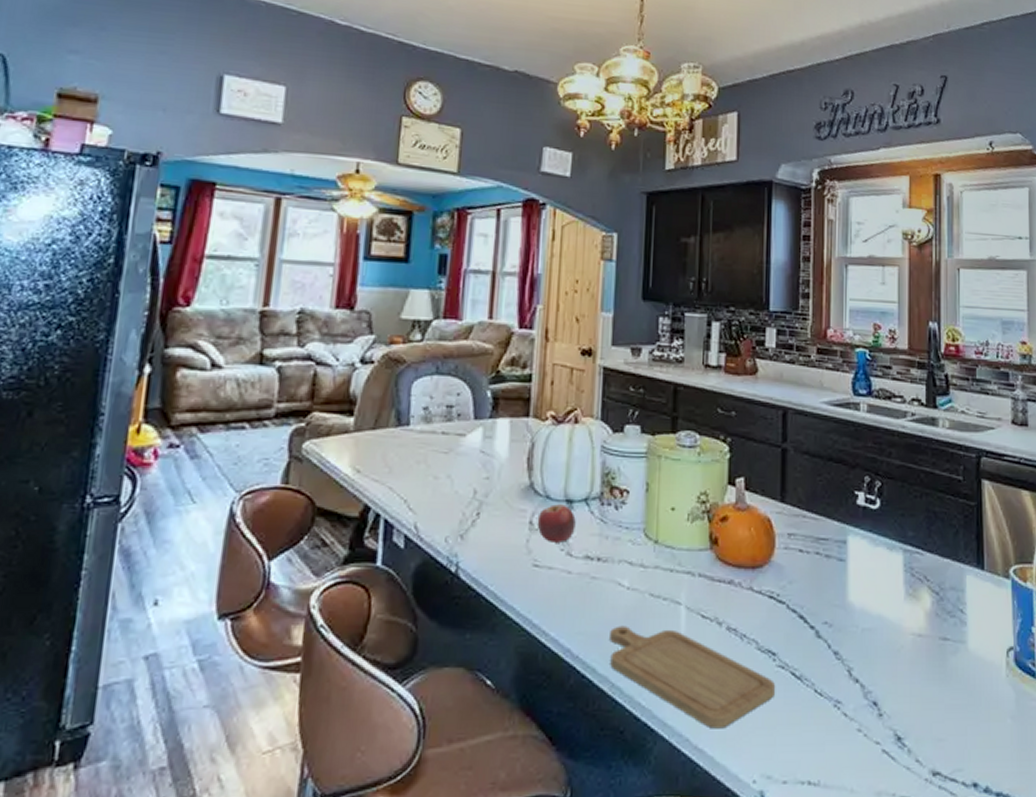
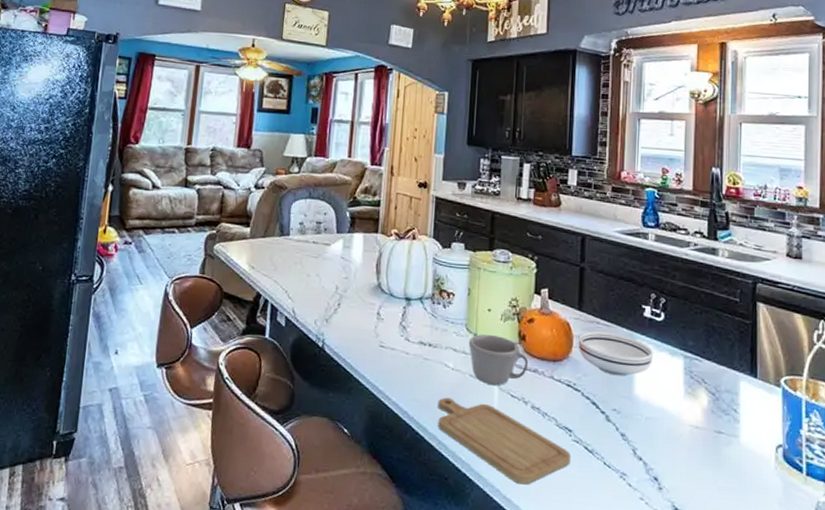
fruit: present [537,504,576,543] -> none [383,301,413,330]
mug: none [647,541,721,606] -> present [468,334,528,386]
bowl: none [781,527,869,580] -> present [578,331,654,377]

